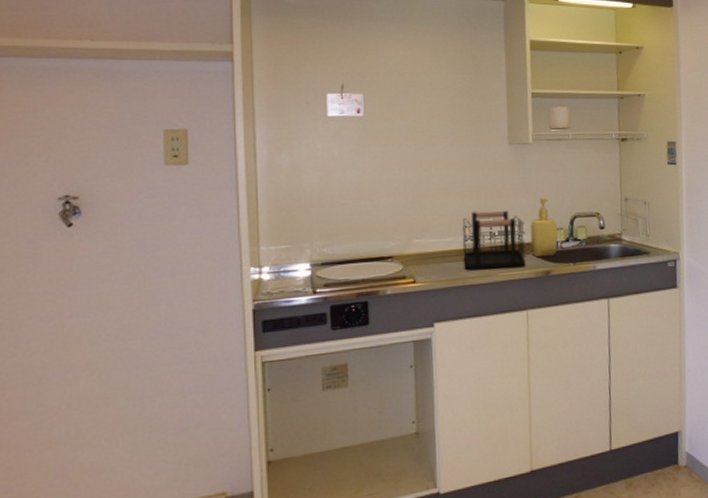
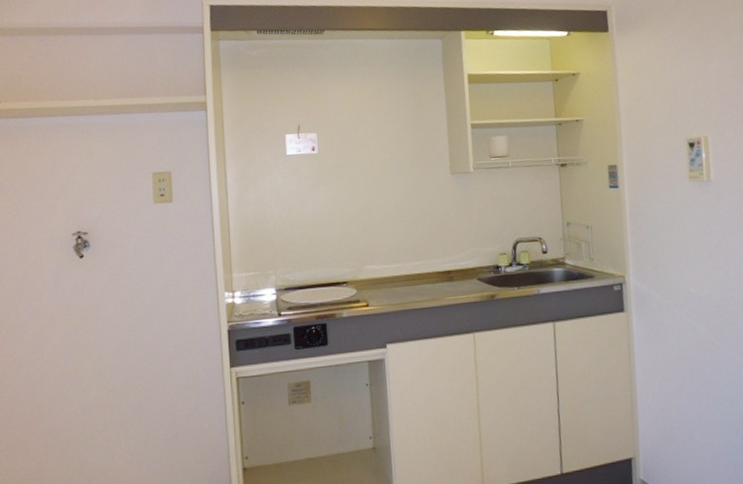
dish rack: present [462,211,526,271] -> none [410,237,471,295]
soap dispenser: present [530,198,558,258] -> none [473,224,502,282]

